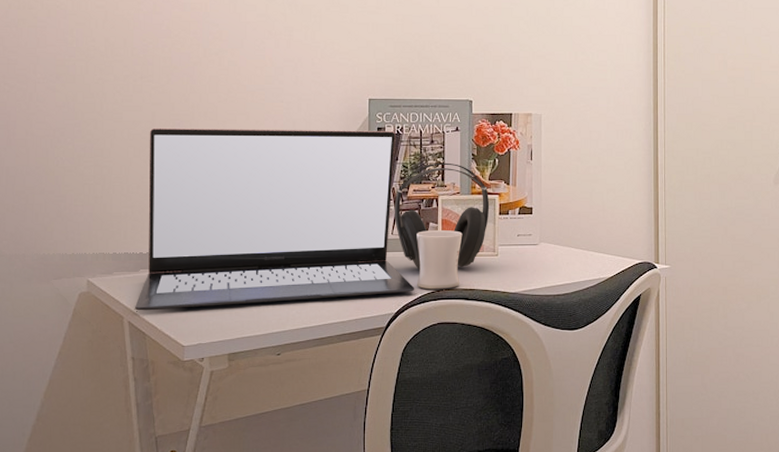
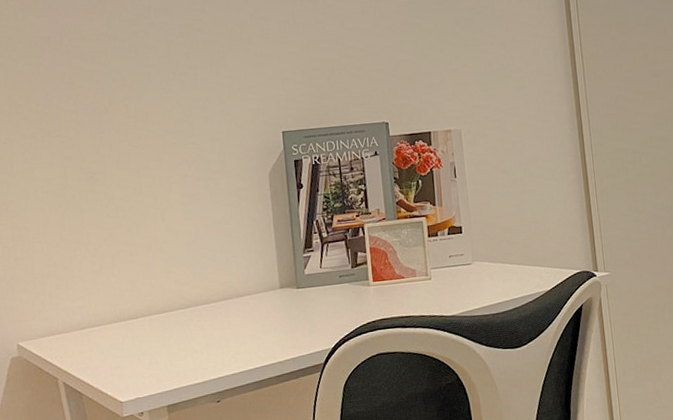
laptop: present [135,127,415,311] -> none [63,162,350,371]
headphones: present [394,163,490,270] -> none [319,189,418,302]
mug: present [416,230,463,290] -> none [345,258,396,321]

